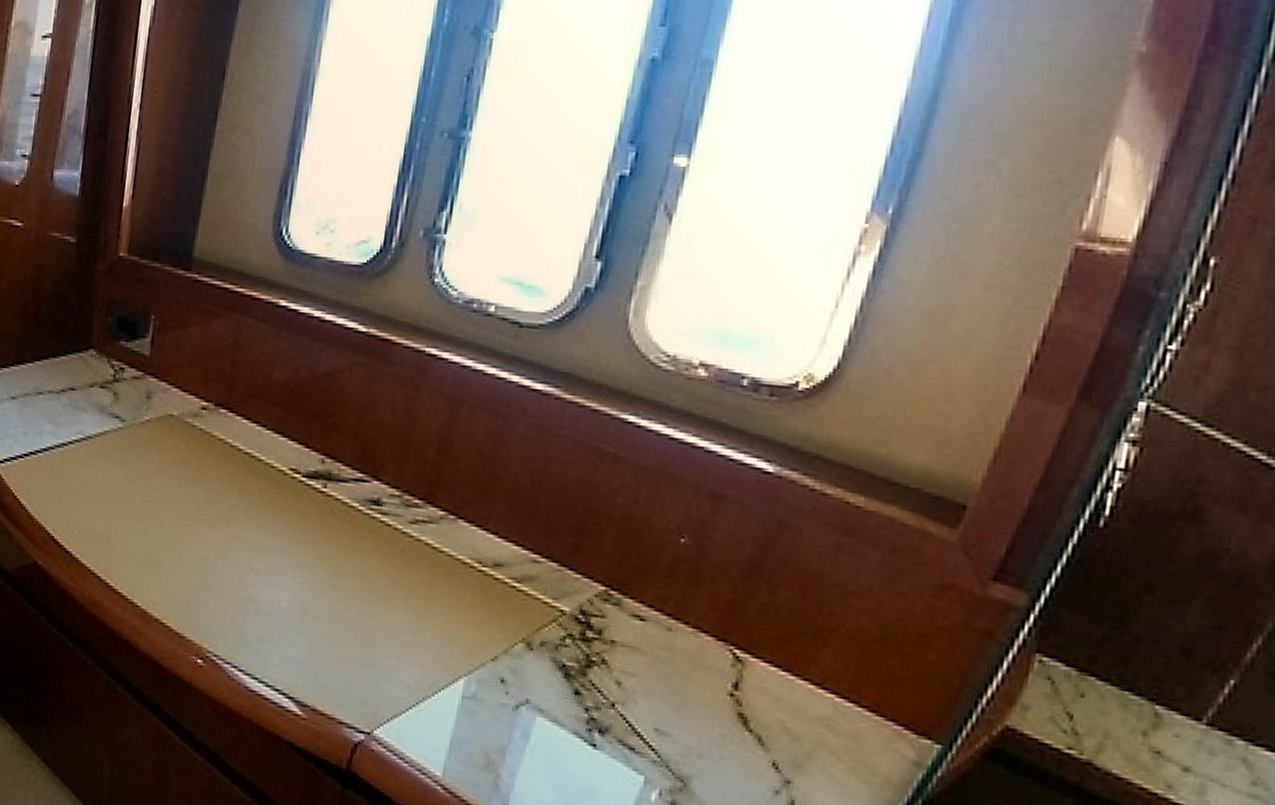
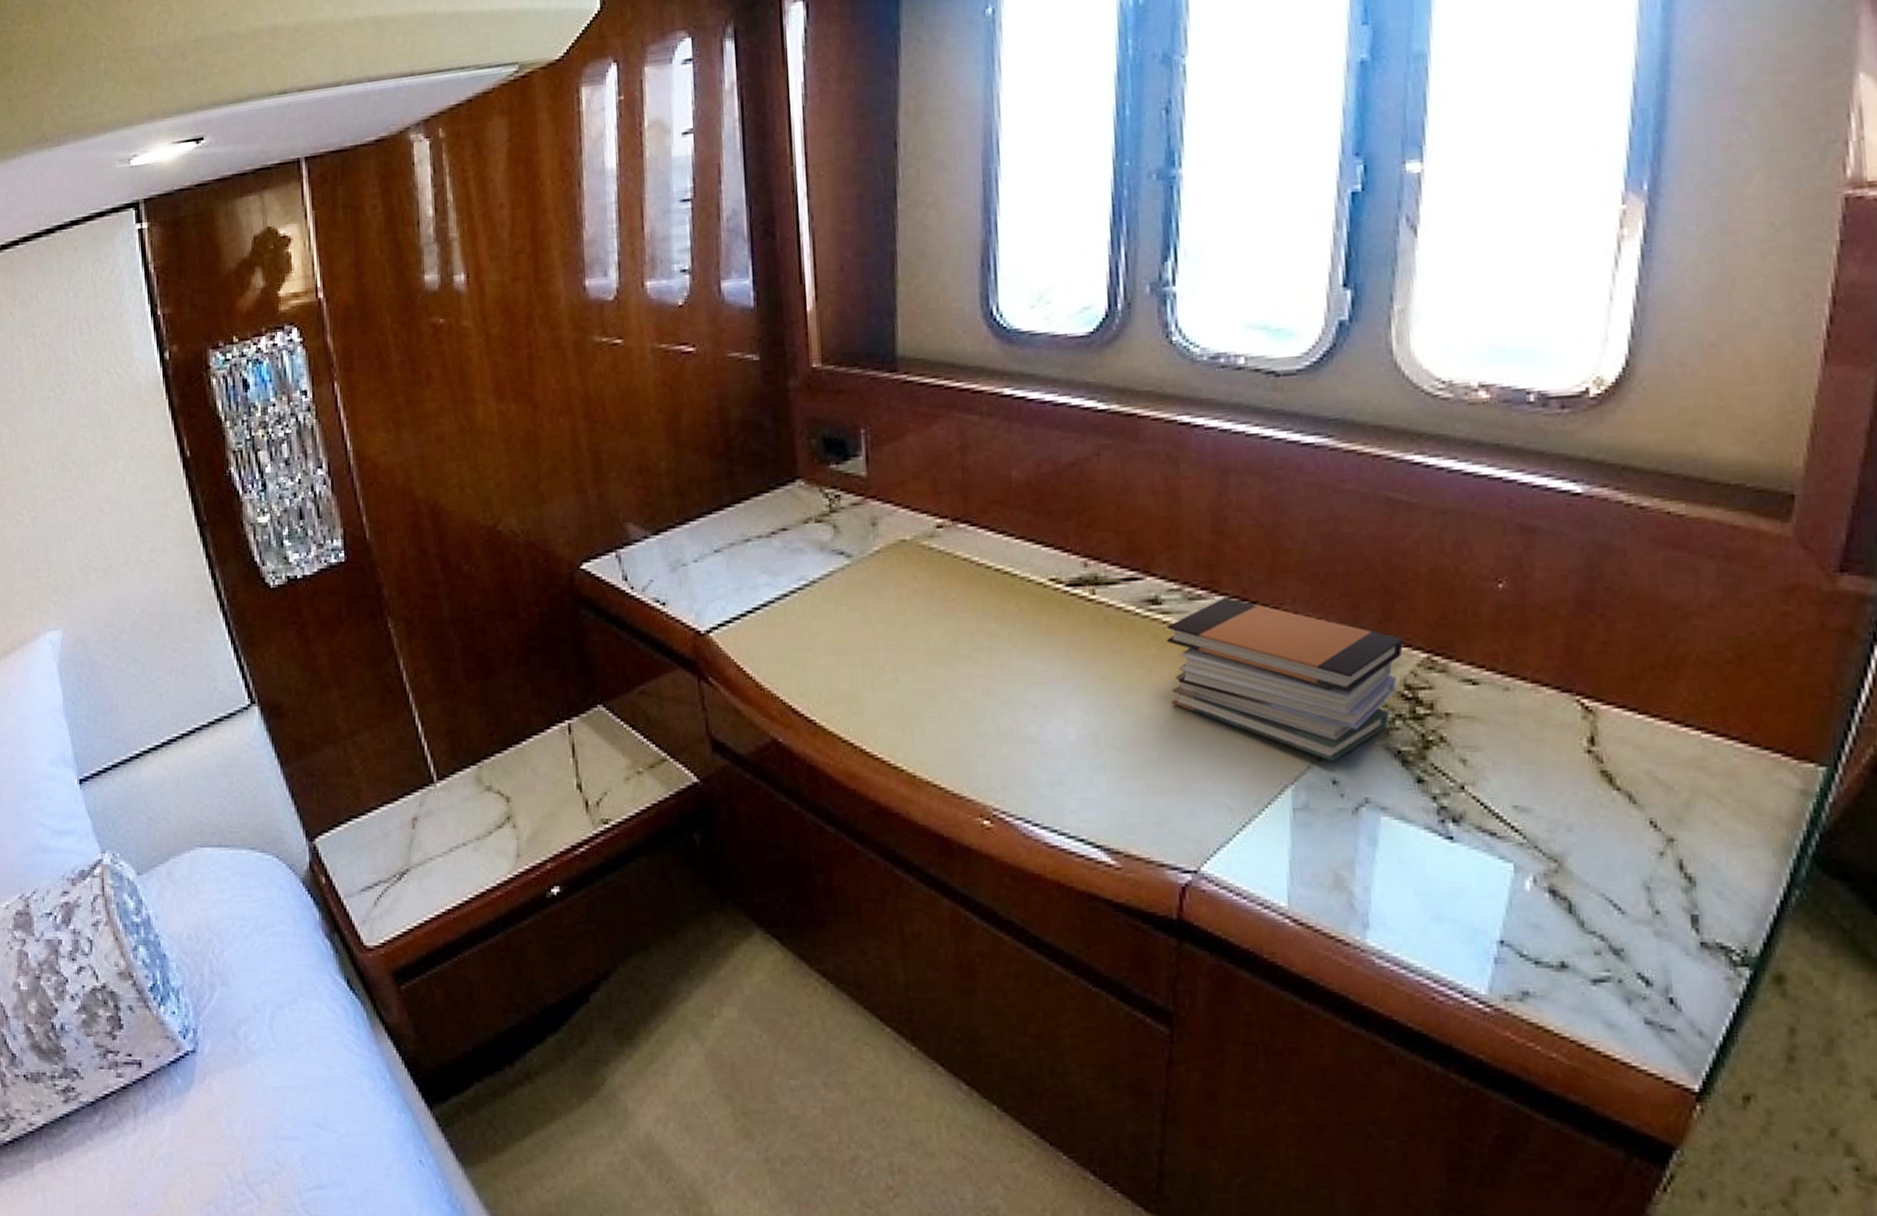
book stack: none [374,509,587,664] -> present [1166,597,1403,762]

